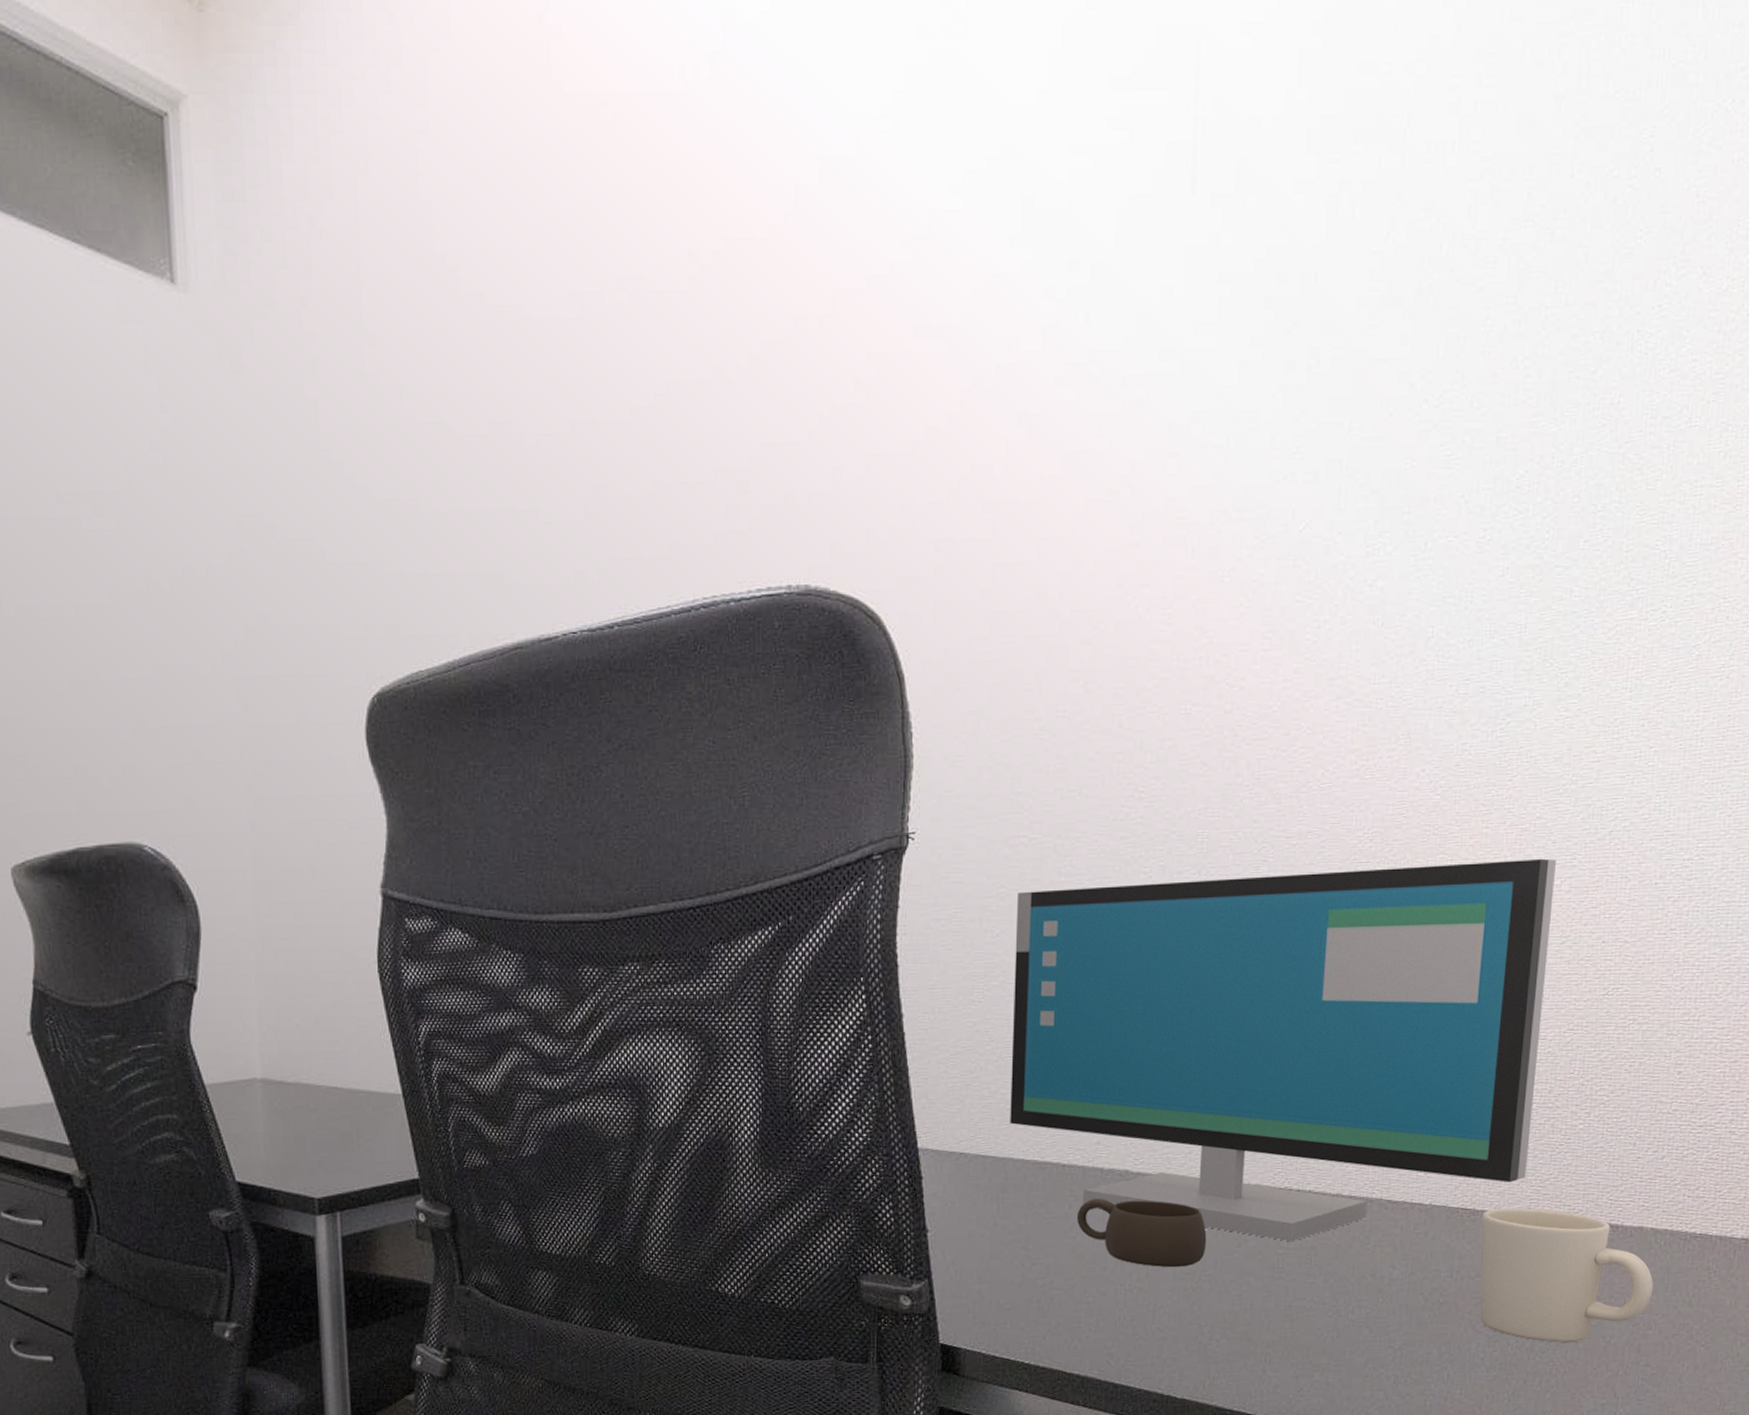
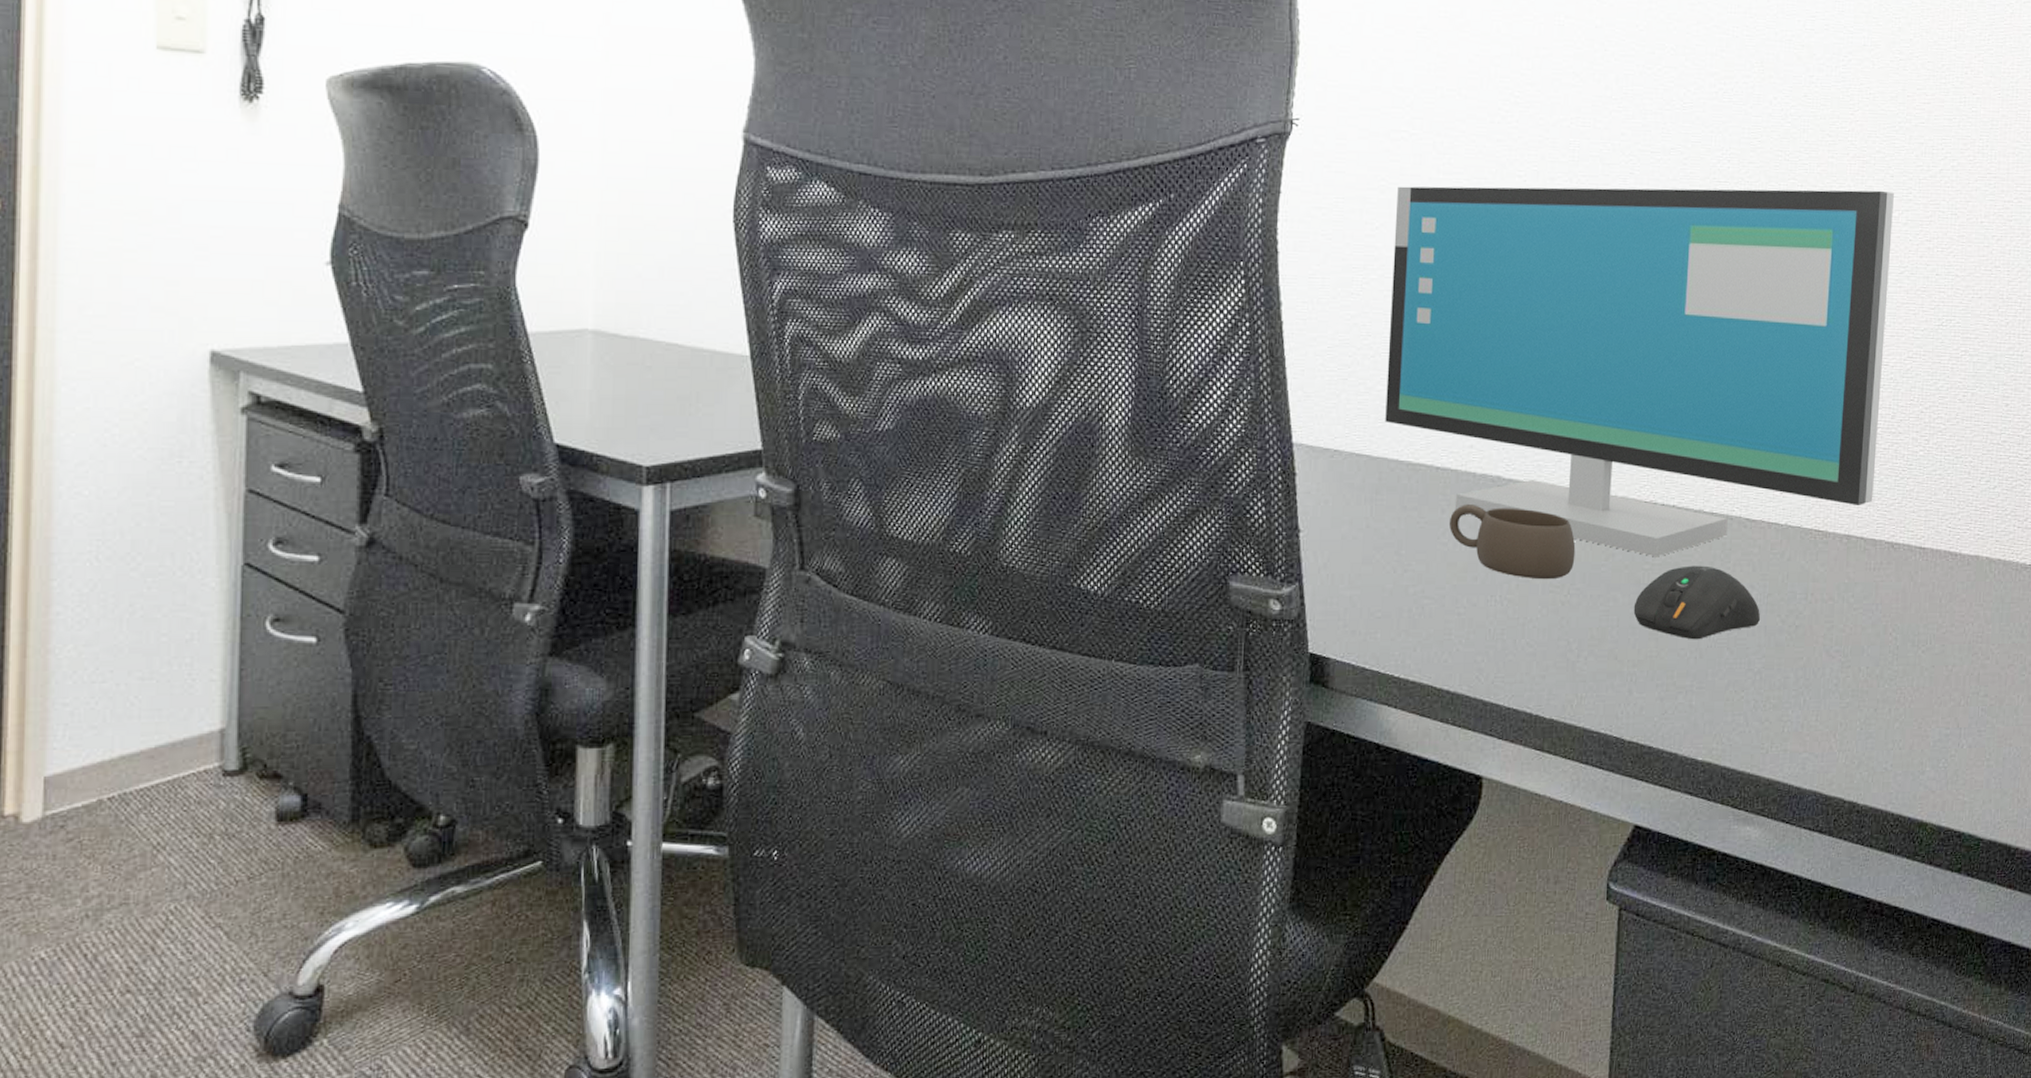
computer mouse: none [1267,1248,1402,1320] -> present [1633,565,1760,640]
mug: present [1480,1208,1654,1343] -> none [1833,532,1990,670]

